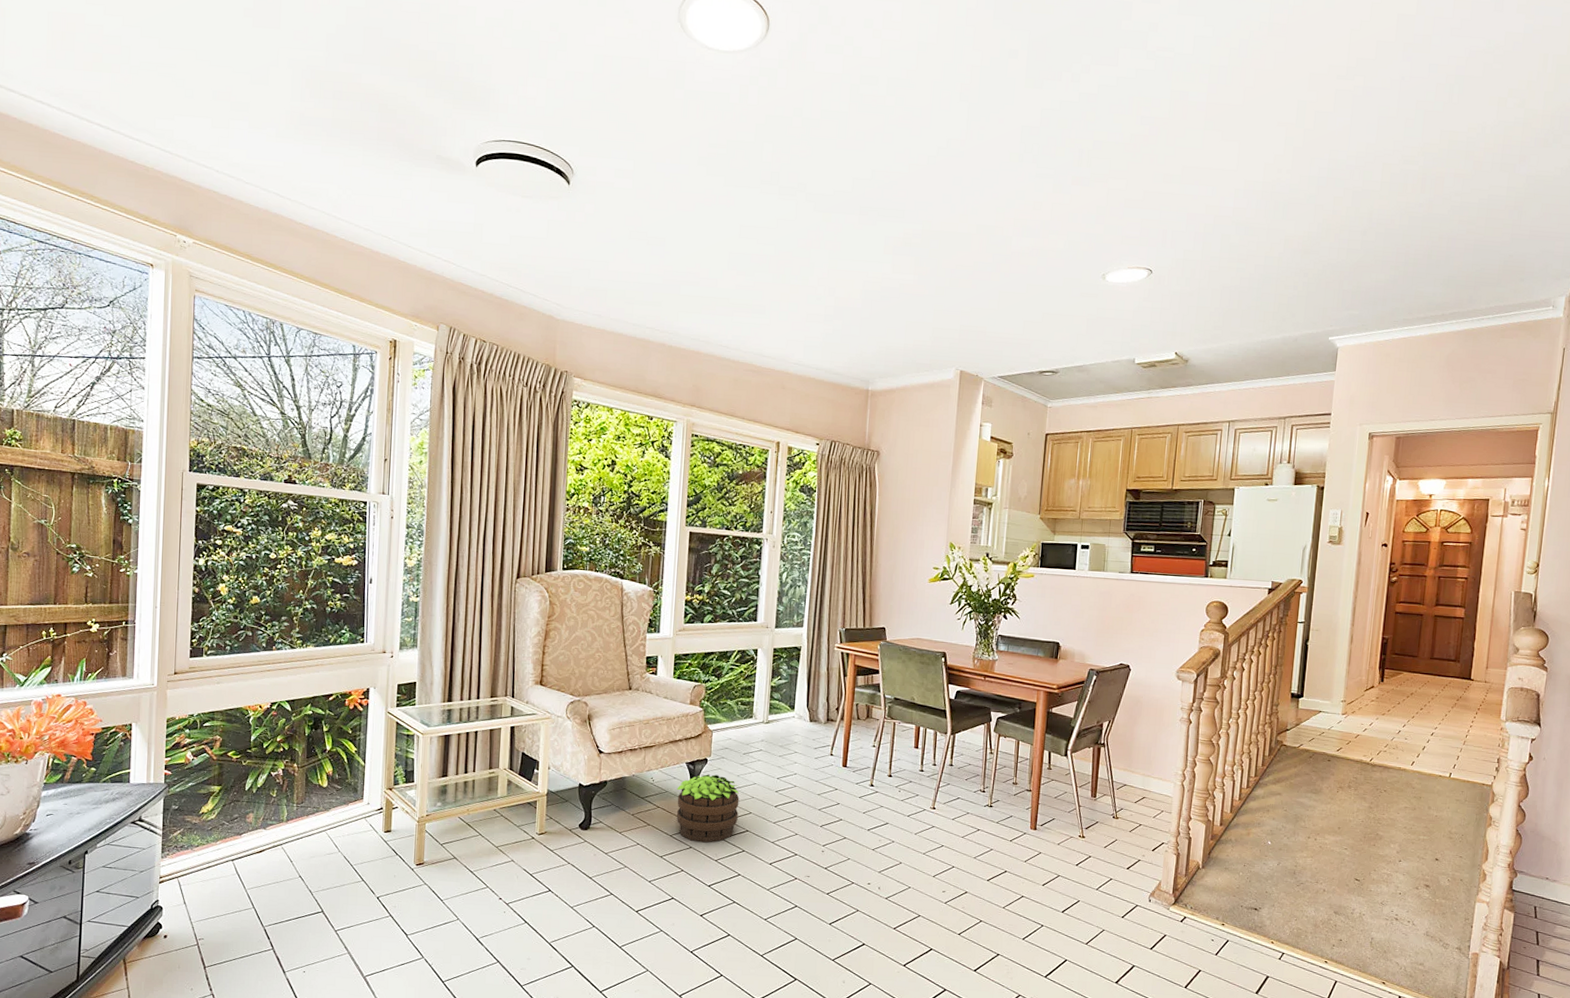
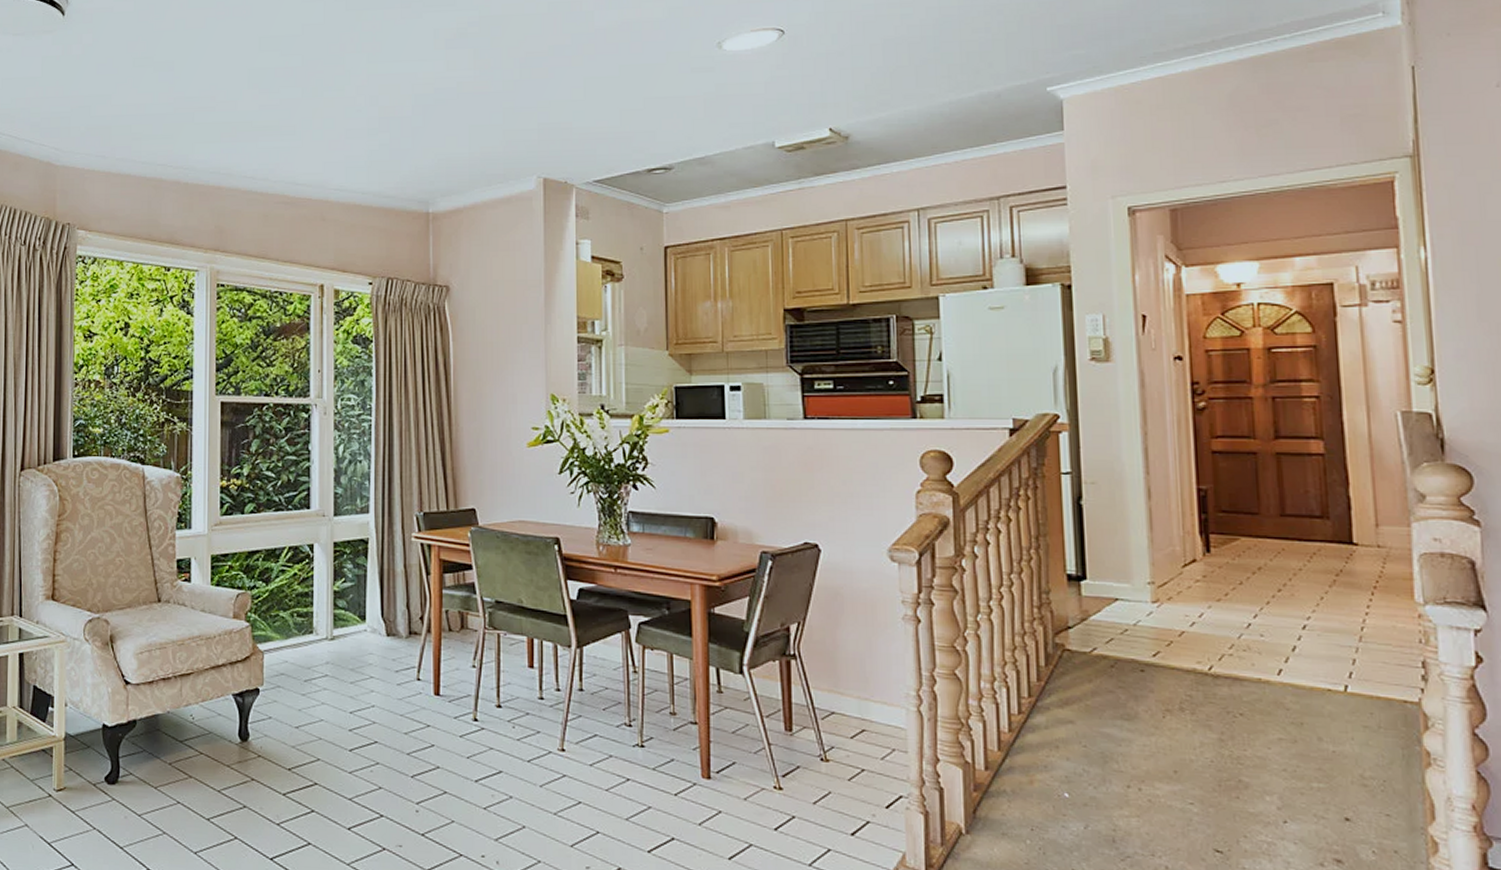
potted plant: present [676,774,740,843] -> none [223,709,303,801]

